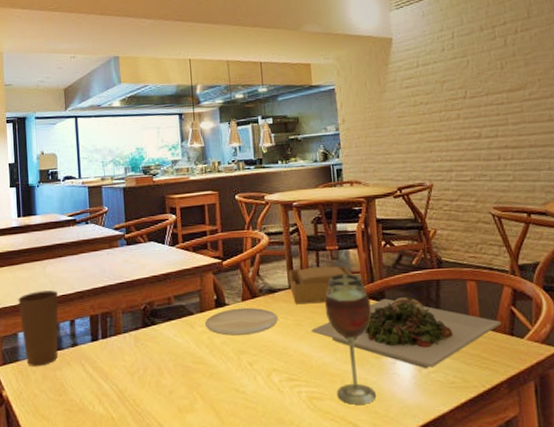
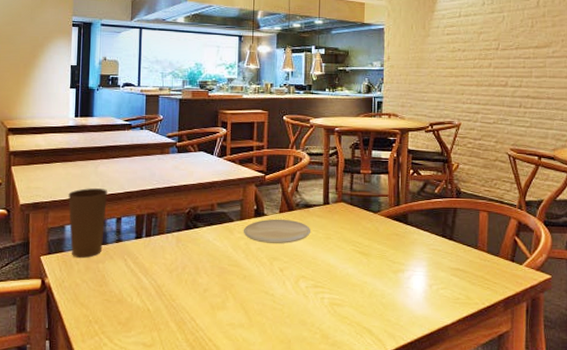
napkin holder: present [288,266,353,305] -> none [324,188,382,221]
salad: present [311,296,502,369] -> none [339,220,505,286]
wineglass: present [324,274,376,405] -> none [353,196,395,312]

